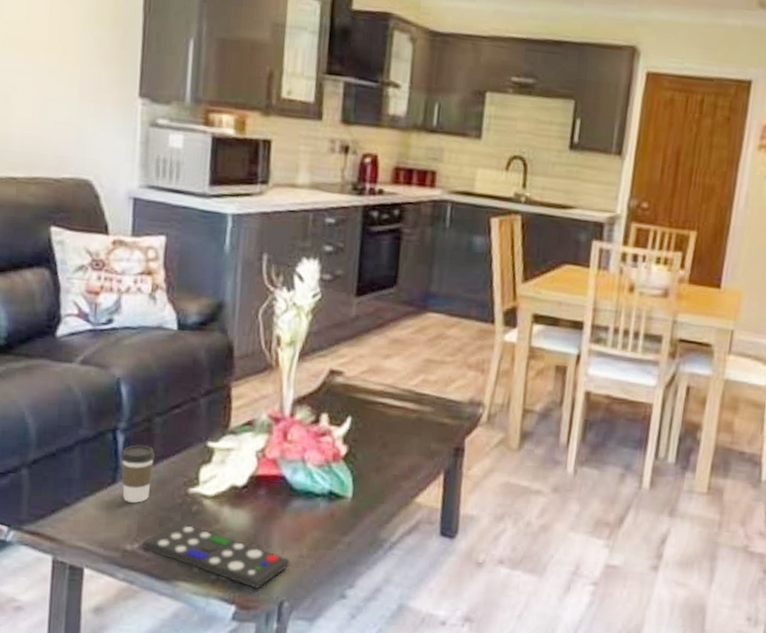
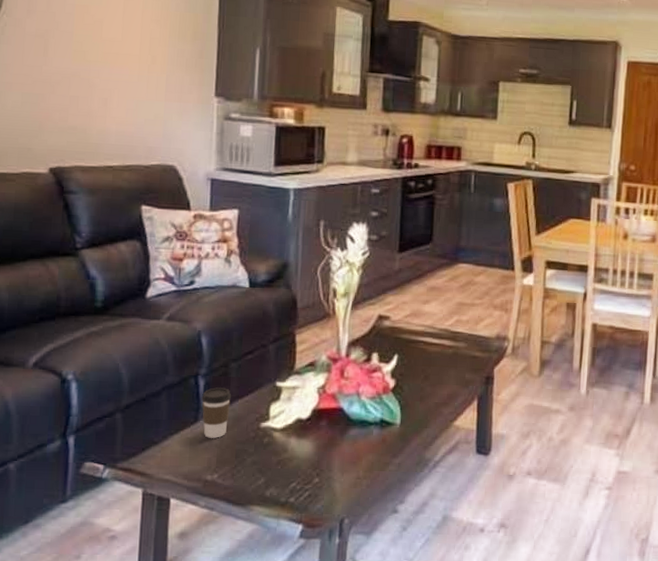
remote control: present [141,523,290,589] -> none [220,454,349,509]

